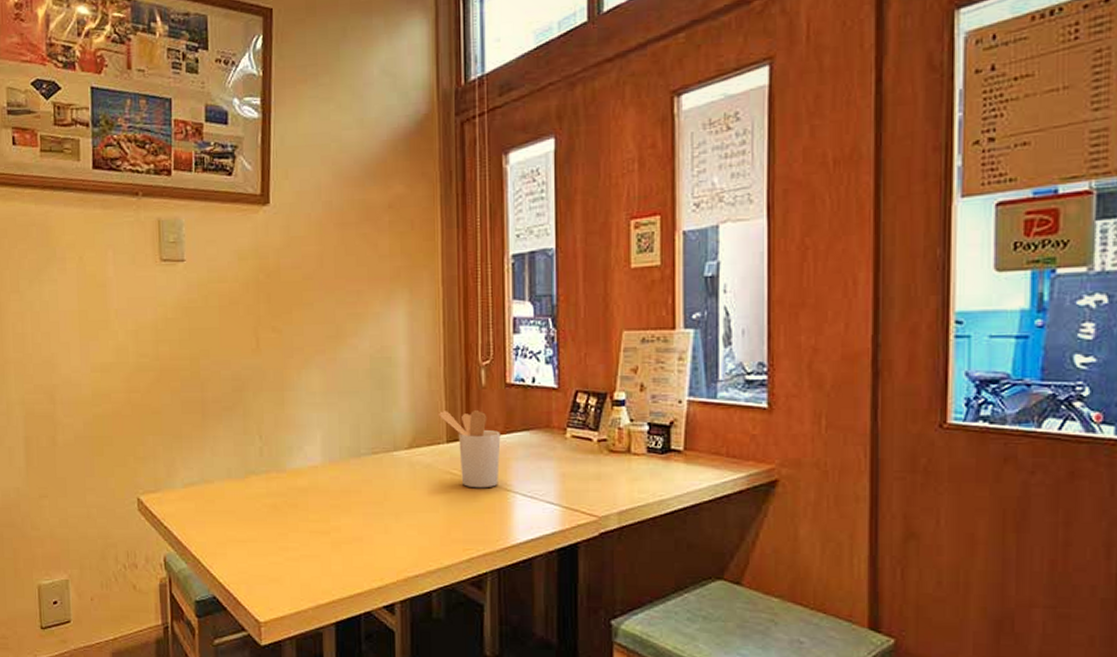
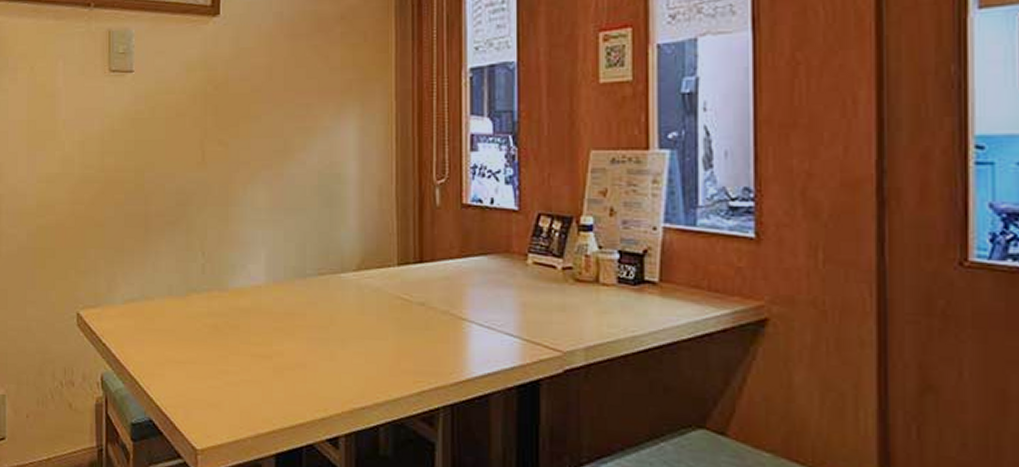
utensil holder: present [437,411,501,488] -> none [388,231,456,316]

